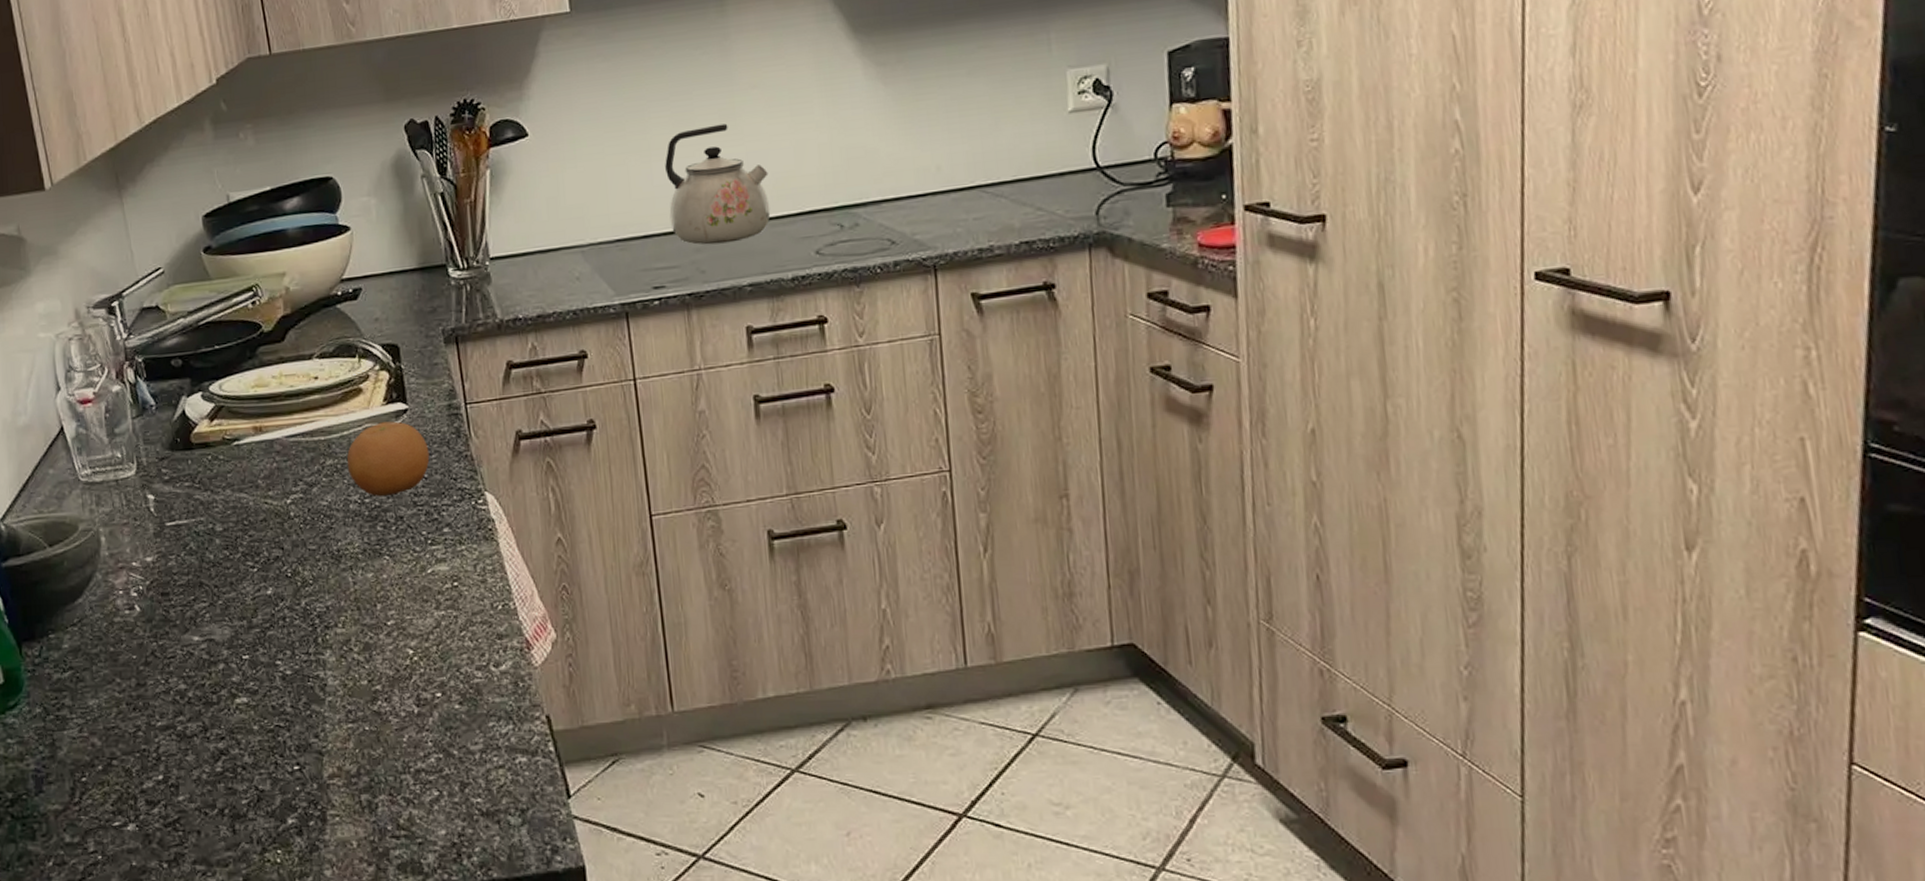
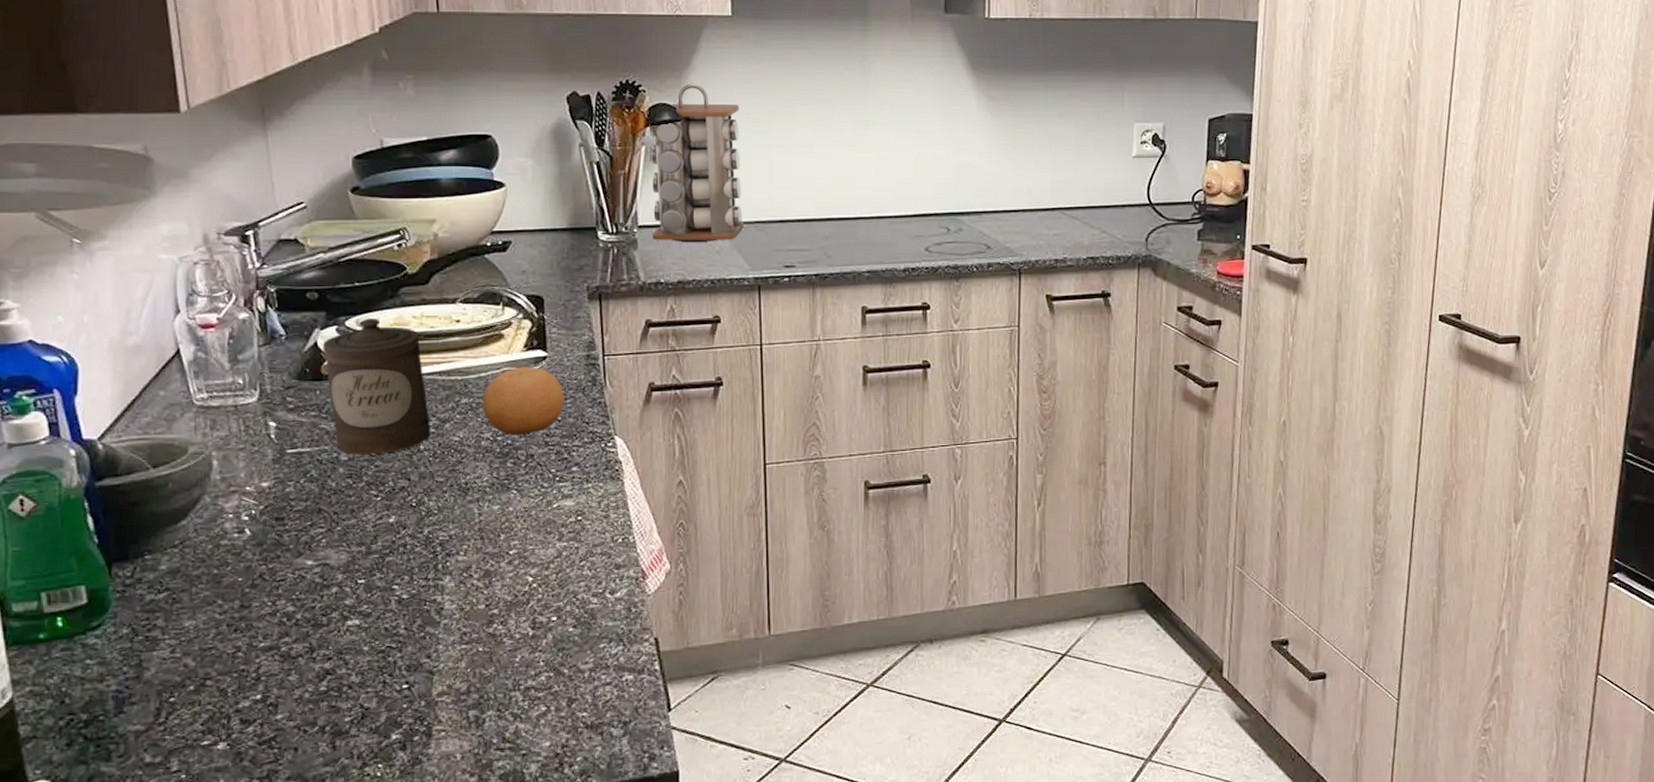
canister: none [190,381,299,525] -> present [323,317,430,455]
spice rack: none [486,93,604,272] -> present [645,83,744,243]
kettle: present [665,123,771,245] -> none [804,132,892,234]

